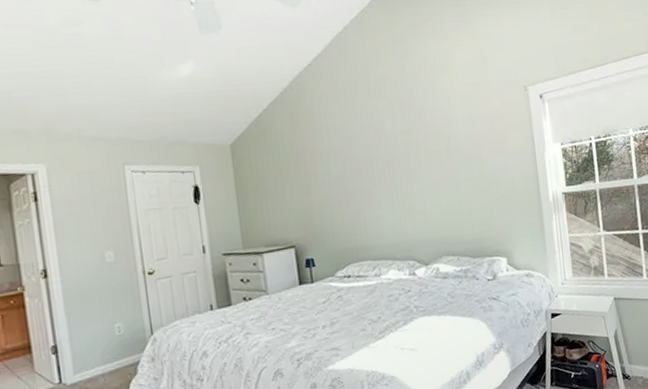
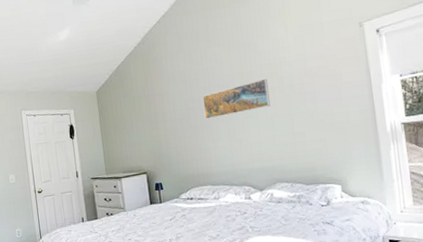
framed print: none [362,139,436,184] -> present [202,78,270,120]

